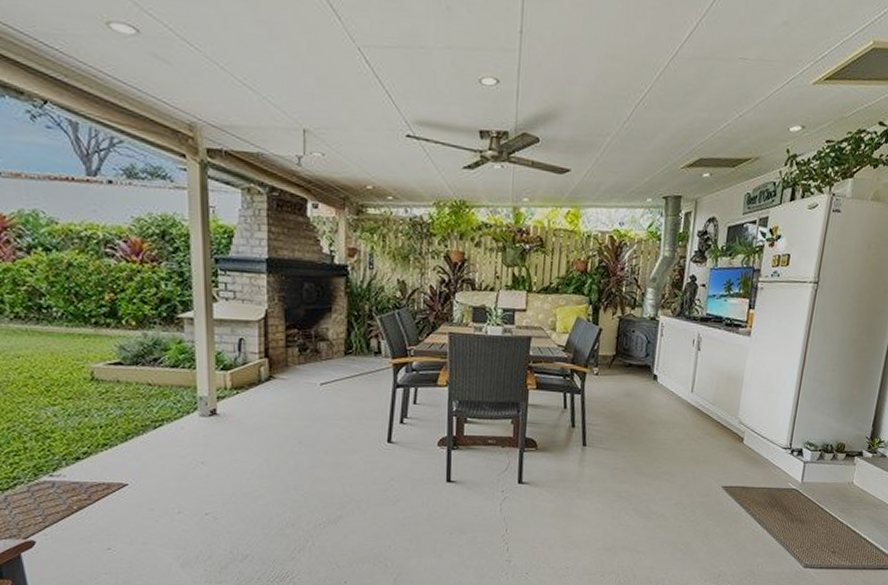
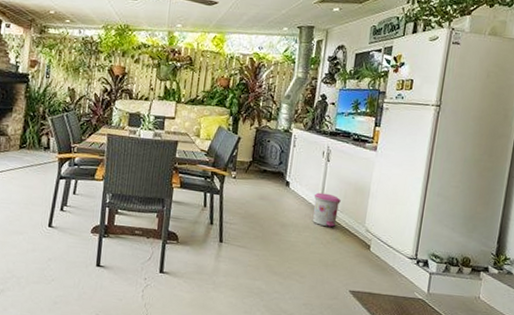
trash can: none [682,385,713,422] -> present [312,192,341,228]

